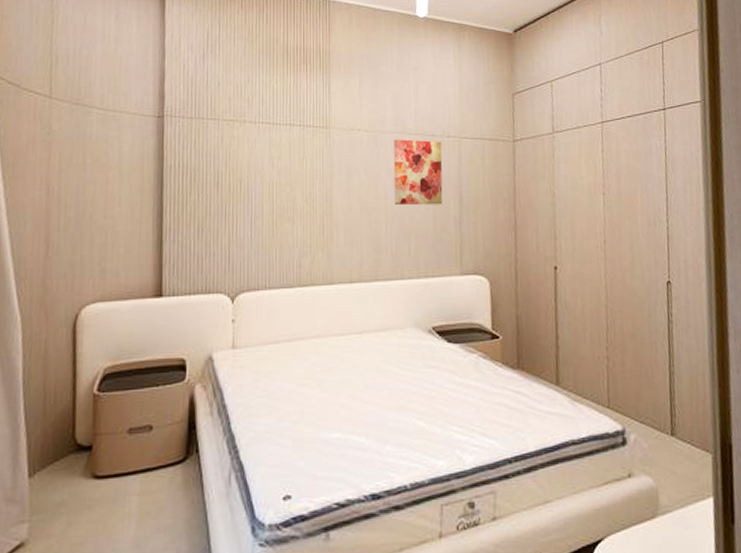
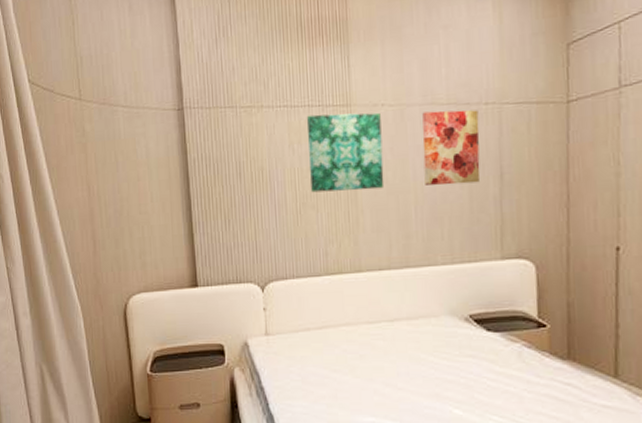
wall art: none [287,133,358,206] -> present [306,112,385,193]

